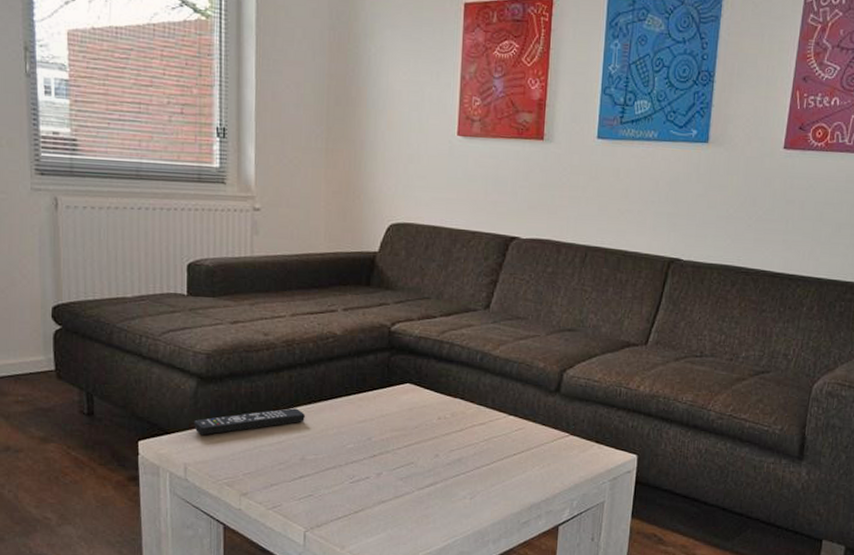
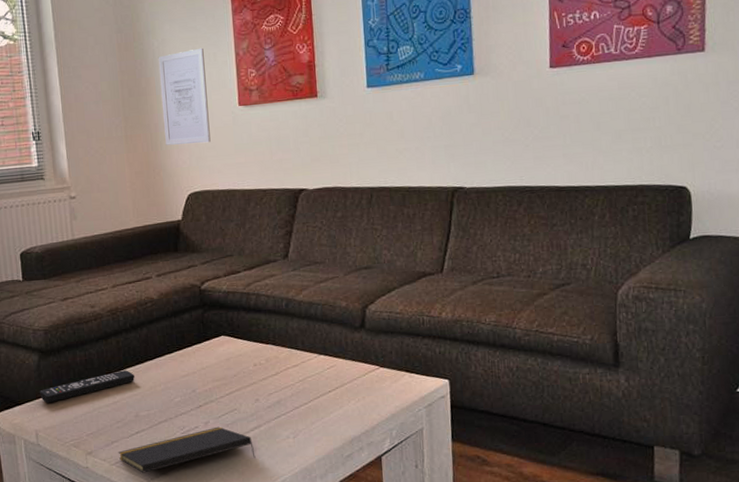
notepad: none [277,479,428,521] -> present [118,426,256,473]
wall art: none [371,63,426,171] -> present [158,47,211,145]

